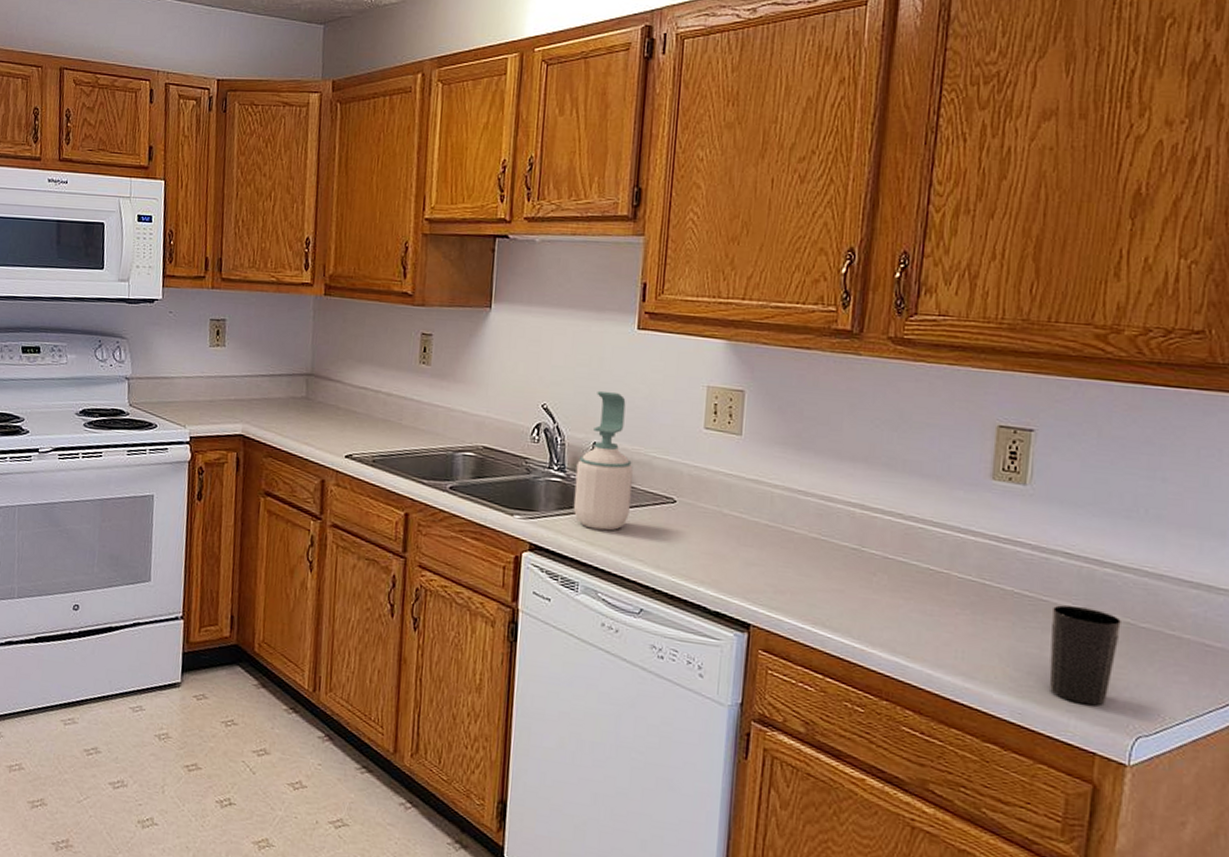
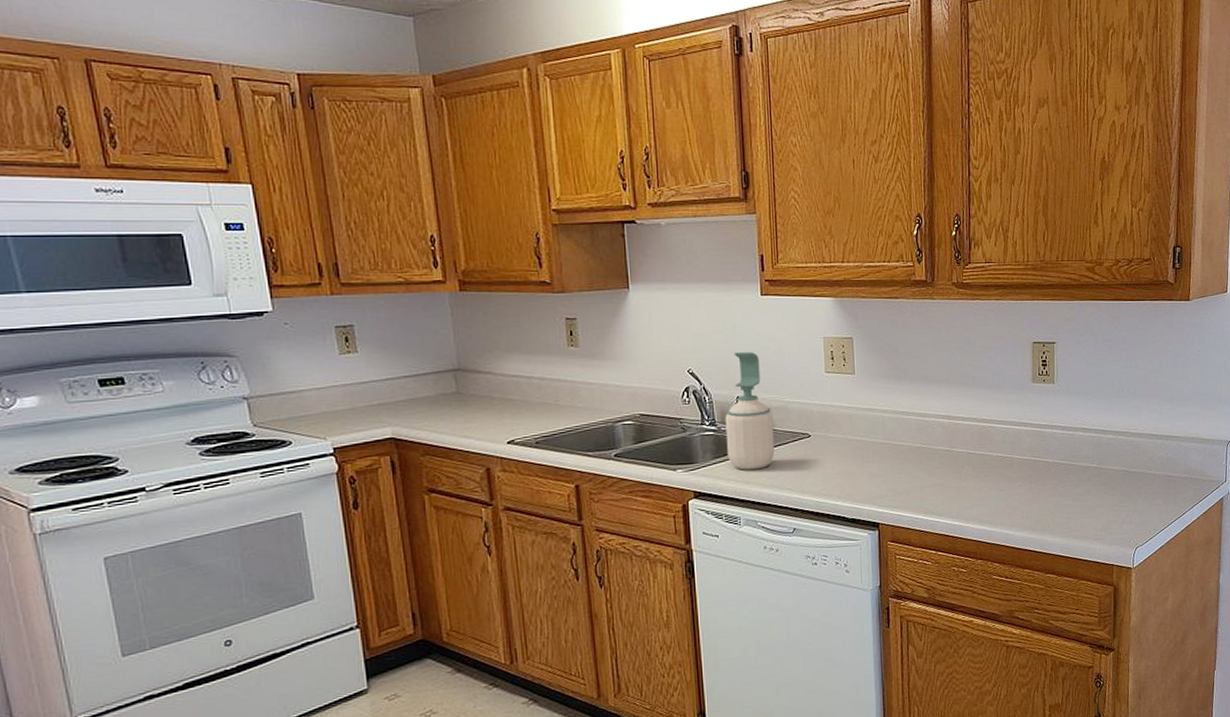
cup: present [1049,604,1121,706] -> none [1078,464,1120,533]

